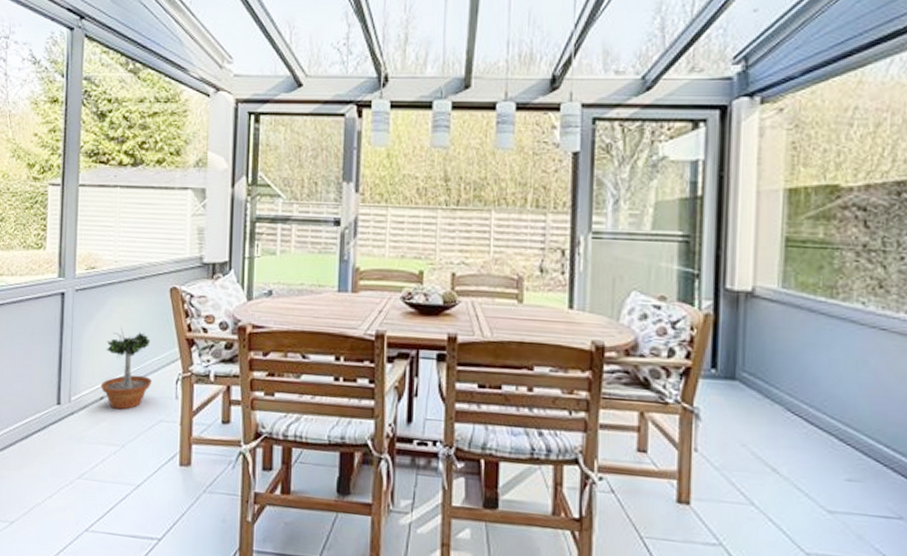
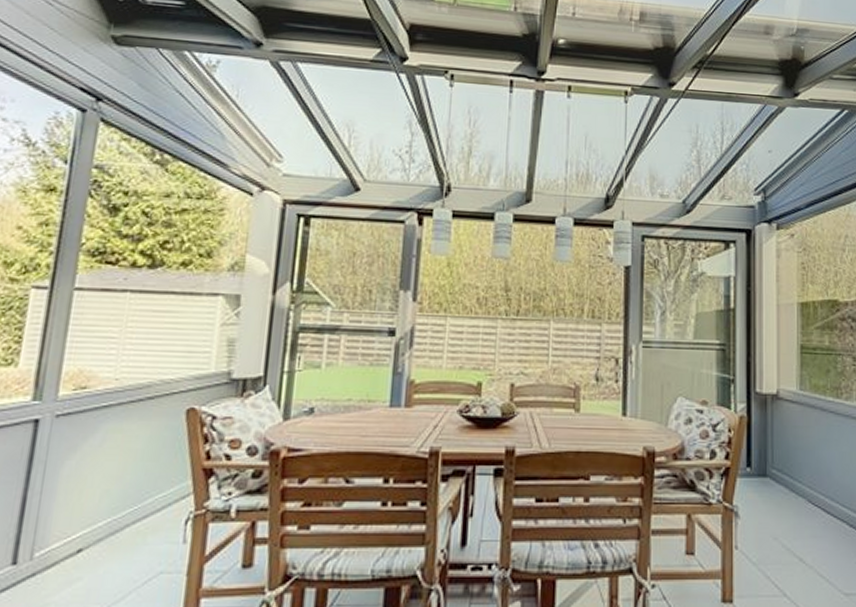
potted tree: present [100,326,152,410] -> none [79,458,155,563]

